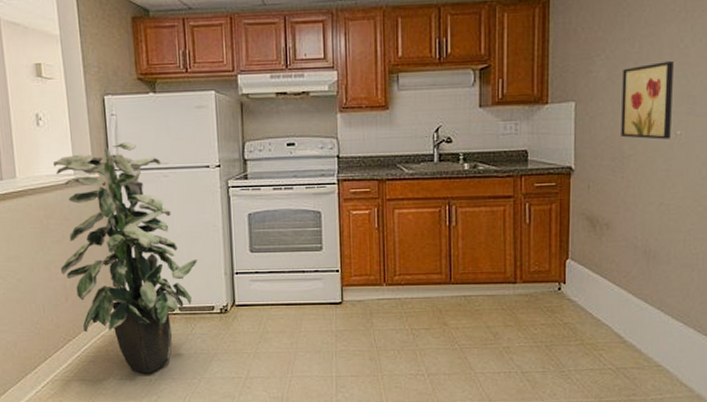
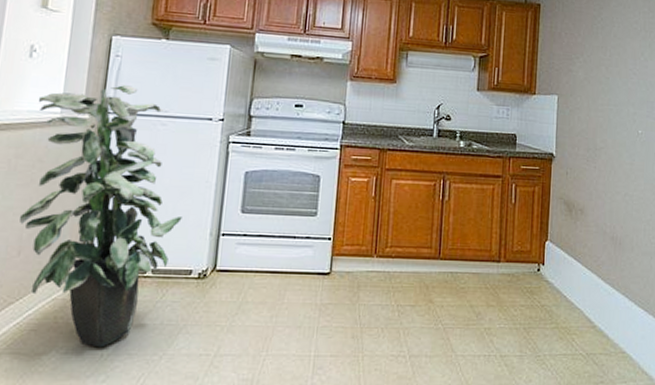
wall art: present [621,61,674,140] -> none [594,70,636,137]

